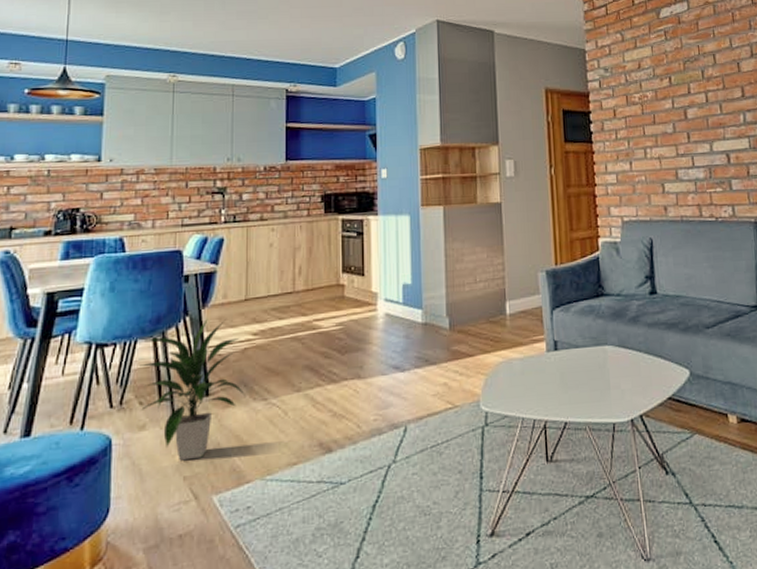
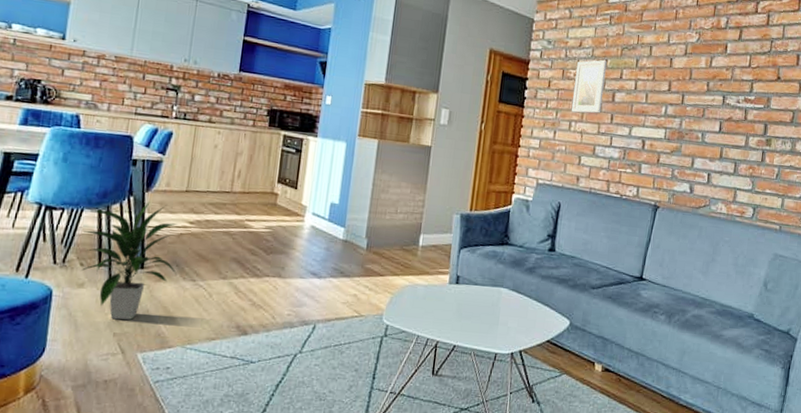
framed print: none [640,77,676,138] -> present [571,59,607,114]

